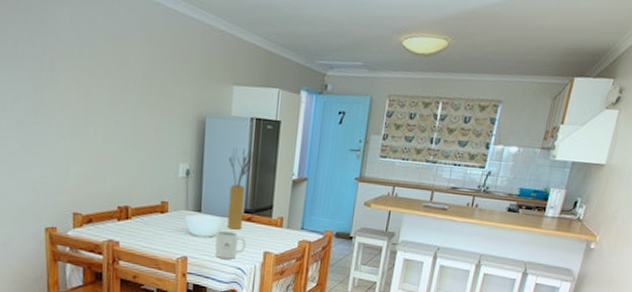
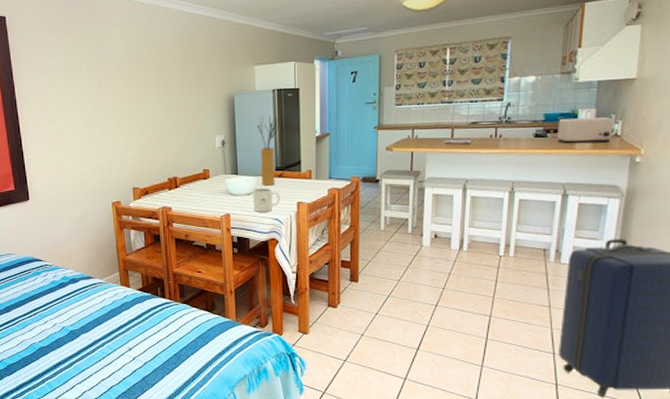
toaster: none [527,195,579,226] -> present [556,116,614,144]

